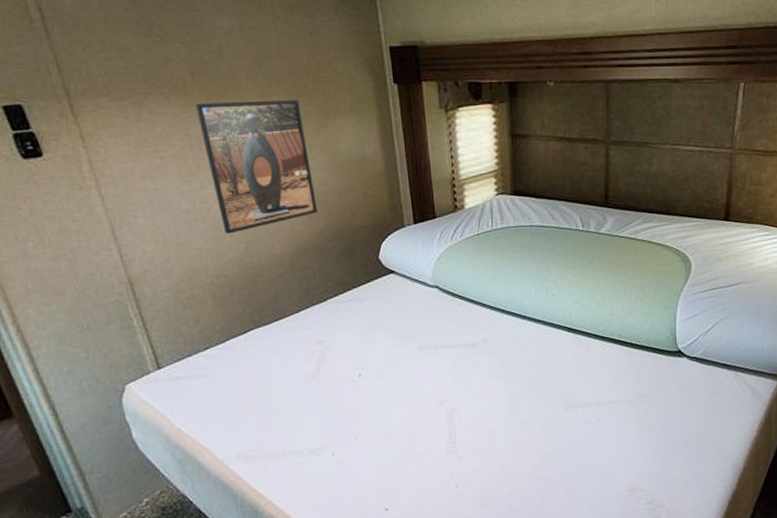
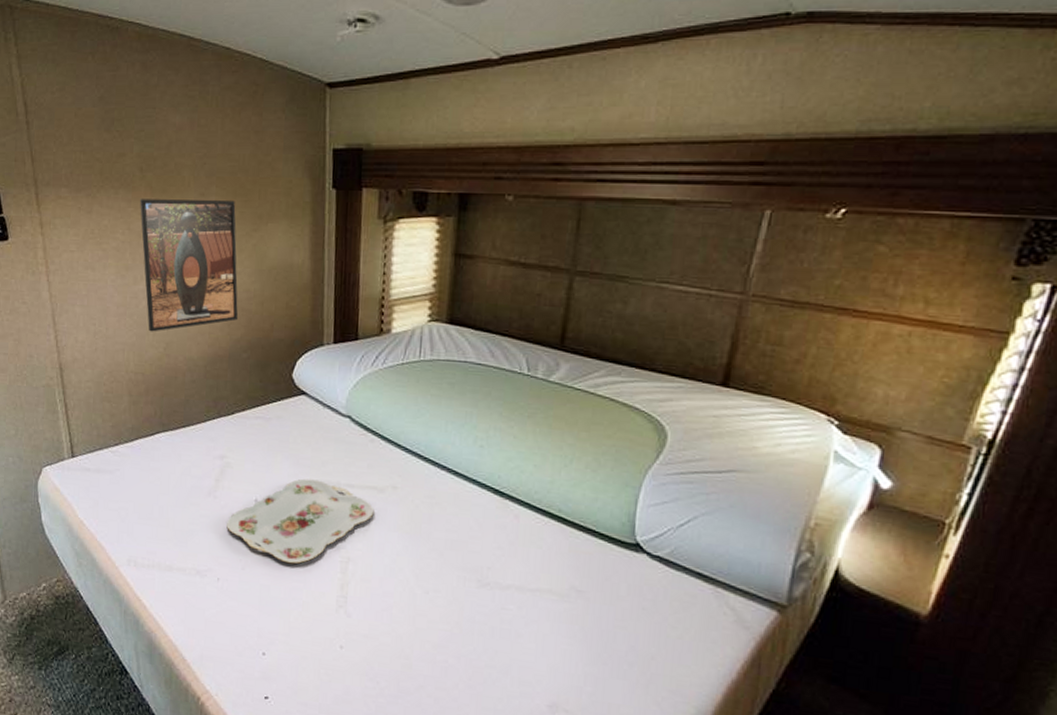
serving tray: none [334,346,470,426] -> present [227,478,374,564]

